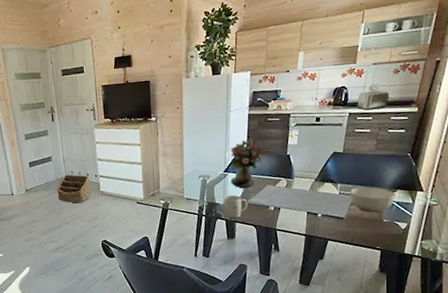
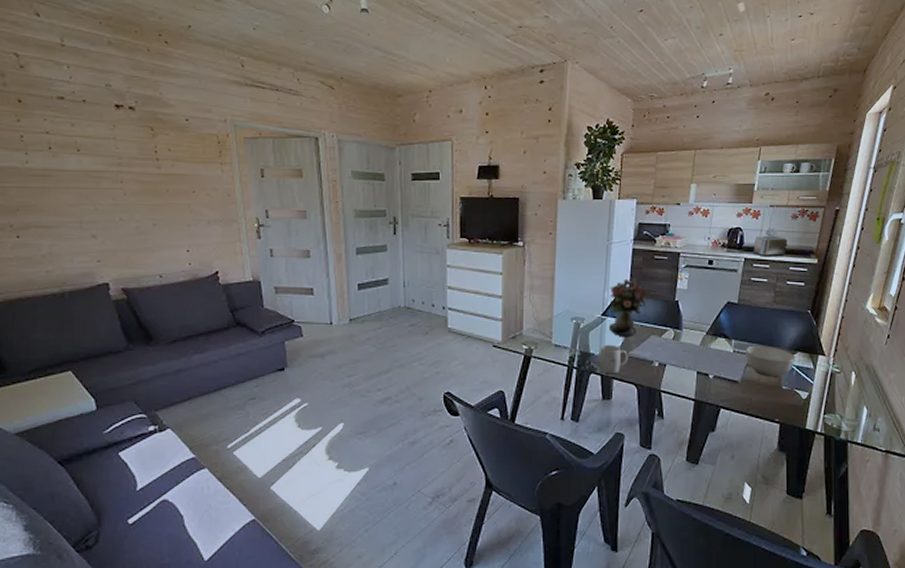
basket: present [56,174,91,203] -> none [390,303,436,342]

